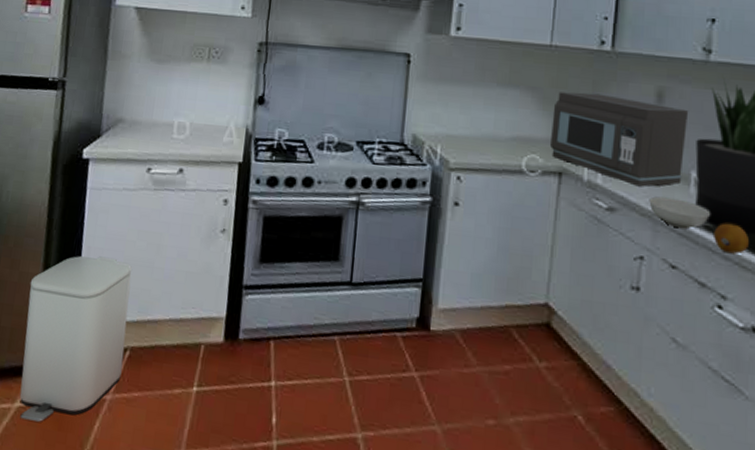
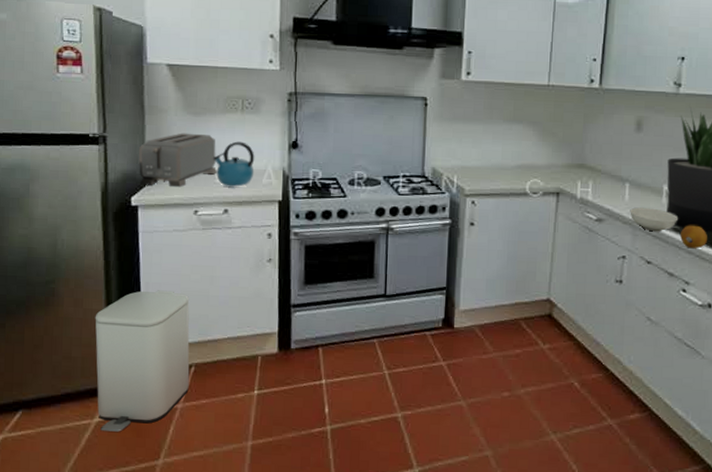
toaster: none [94,81,178,142] -> present [138,133,218,188]
kettle: none [173,93,218,145] -> present [213,141,255,188]
microwave: present [549,92,689,188] -> none [548,124,662,201]

